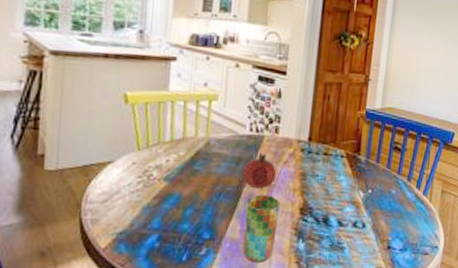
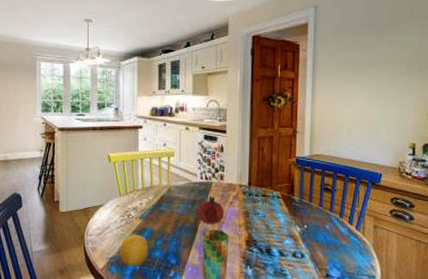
fruit: none [132,201,174,244] -> present [119,234,149,267]

